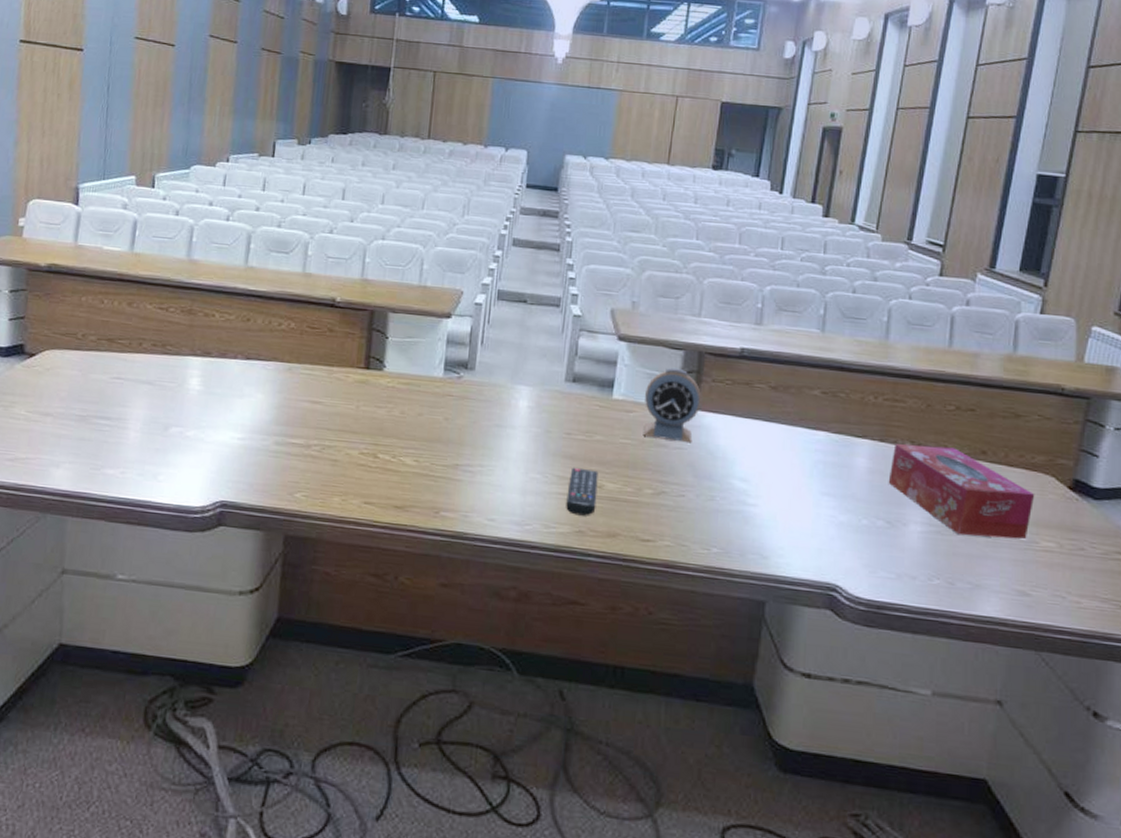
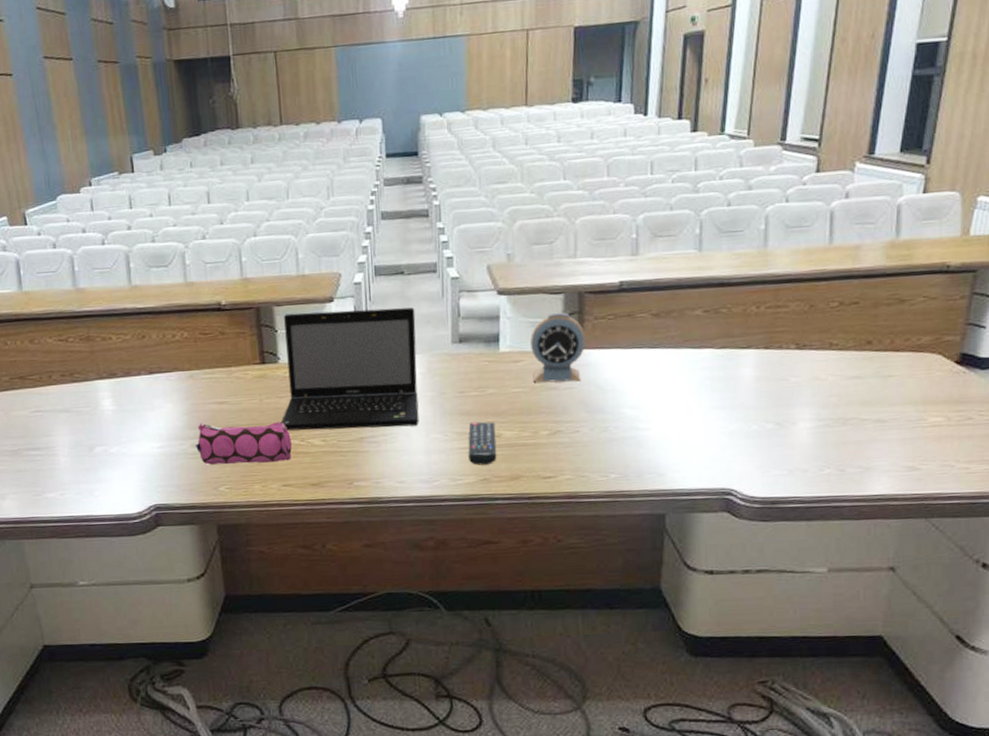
pencil case: none [279,419,382,477] -> present [196,422,292,465]
laptop: none [374,322,533,461] -> present [280,307,419,431]
tissue box: present [888,444,1035,540] -> none [775,343,922,425]

